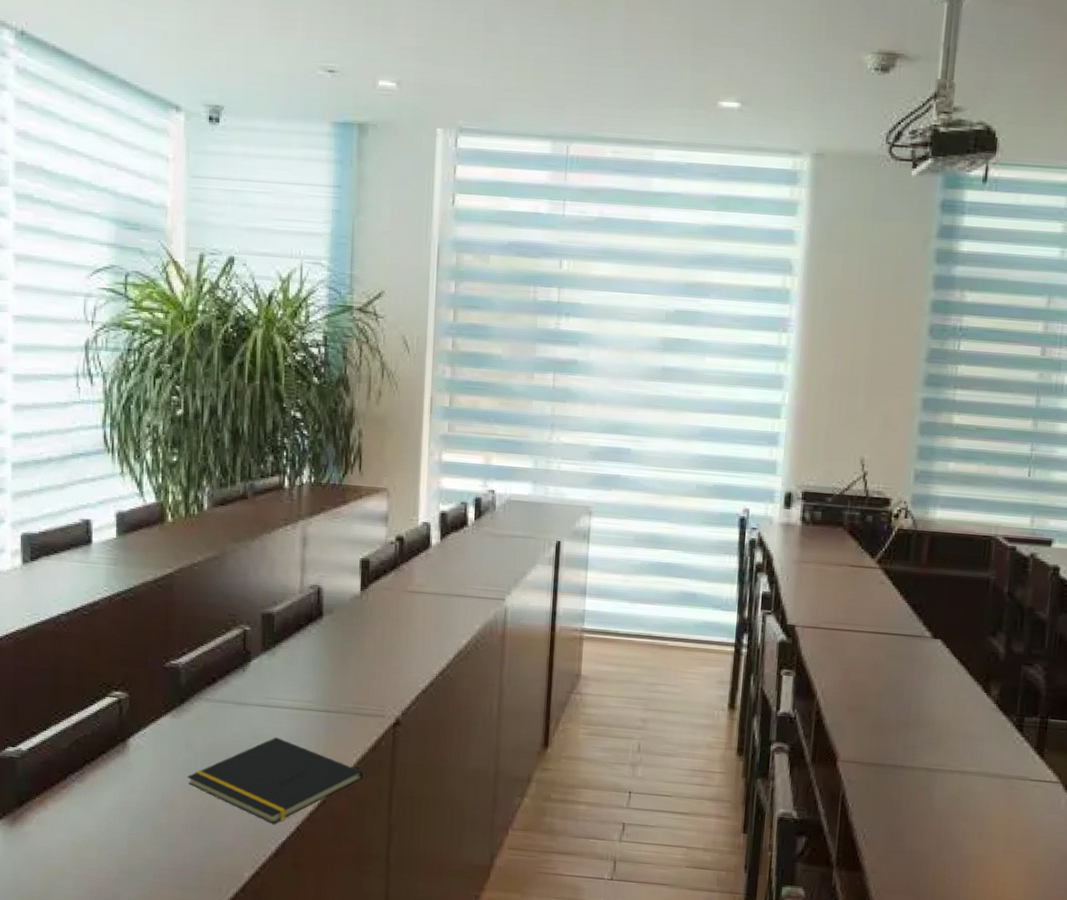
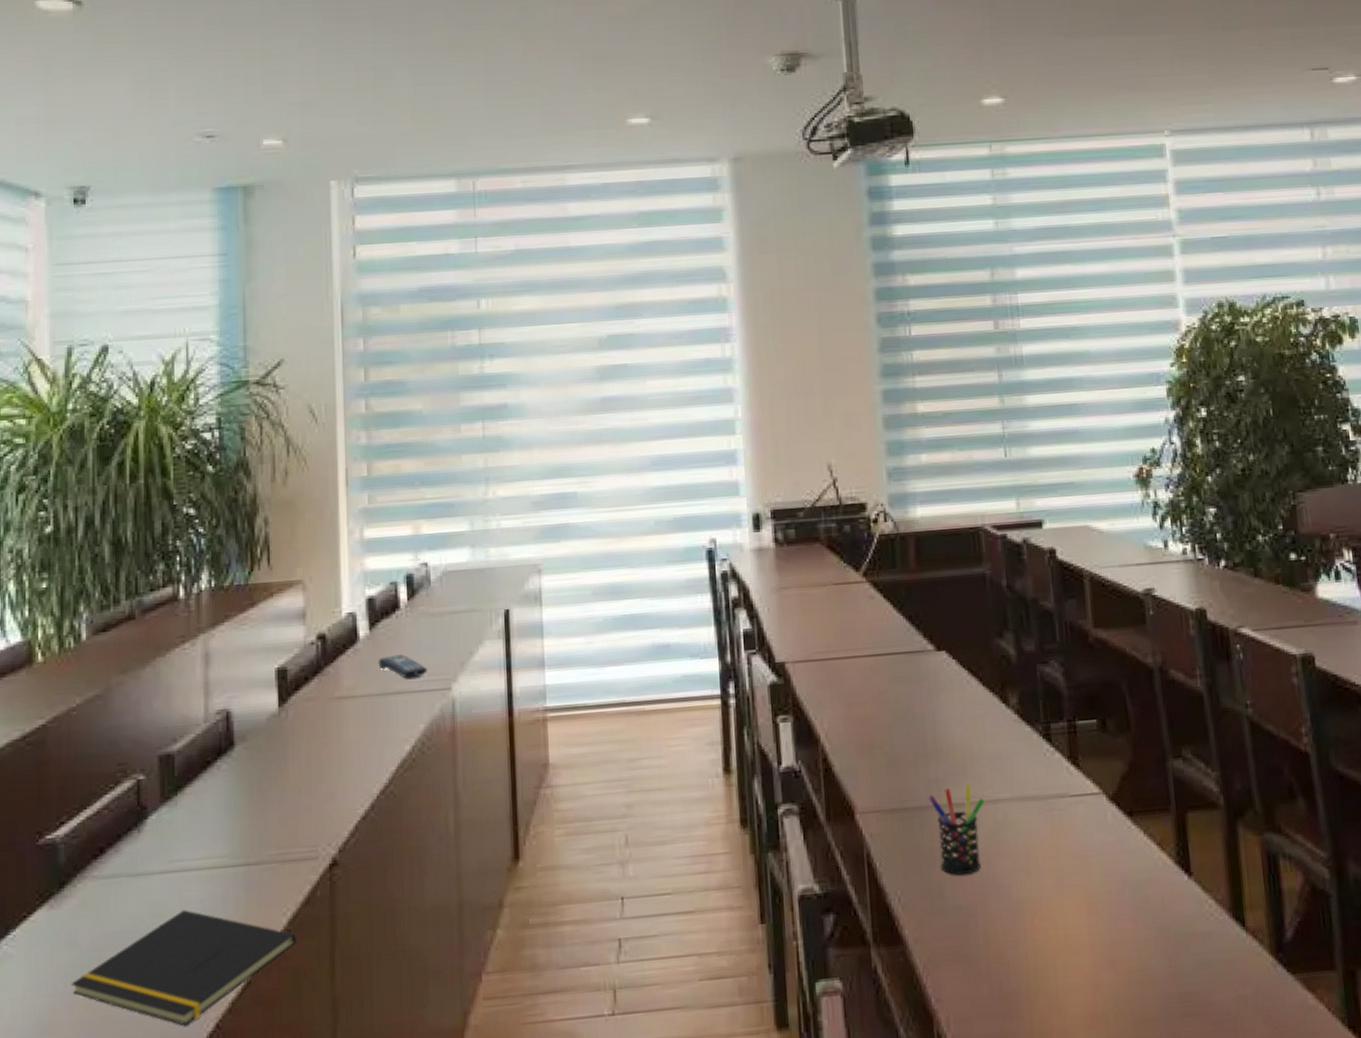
remote control: none [445,564,486,586] -> present [378,654,427,679]
pen holder: none [903,754,953,827] -> present [928,784,985,875]

